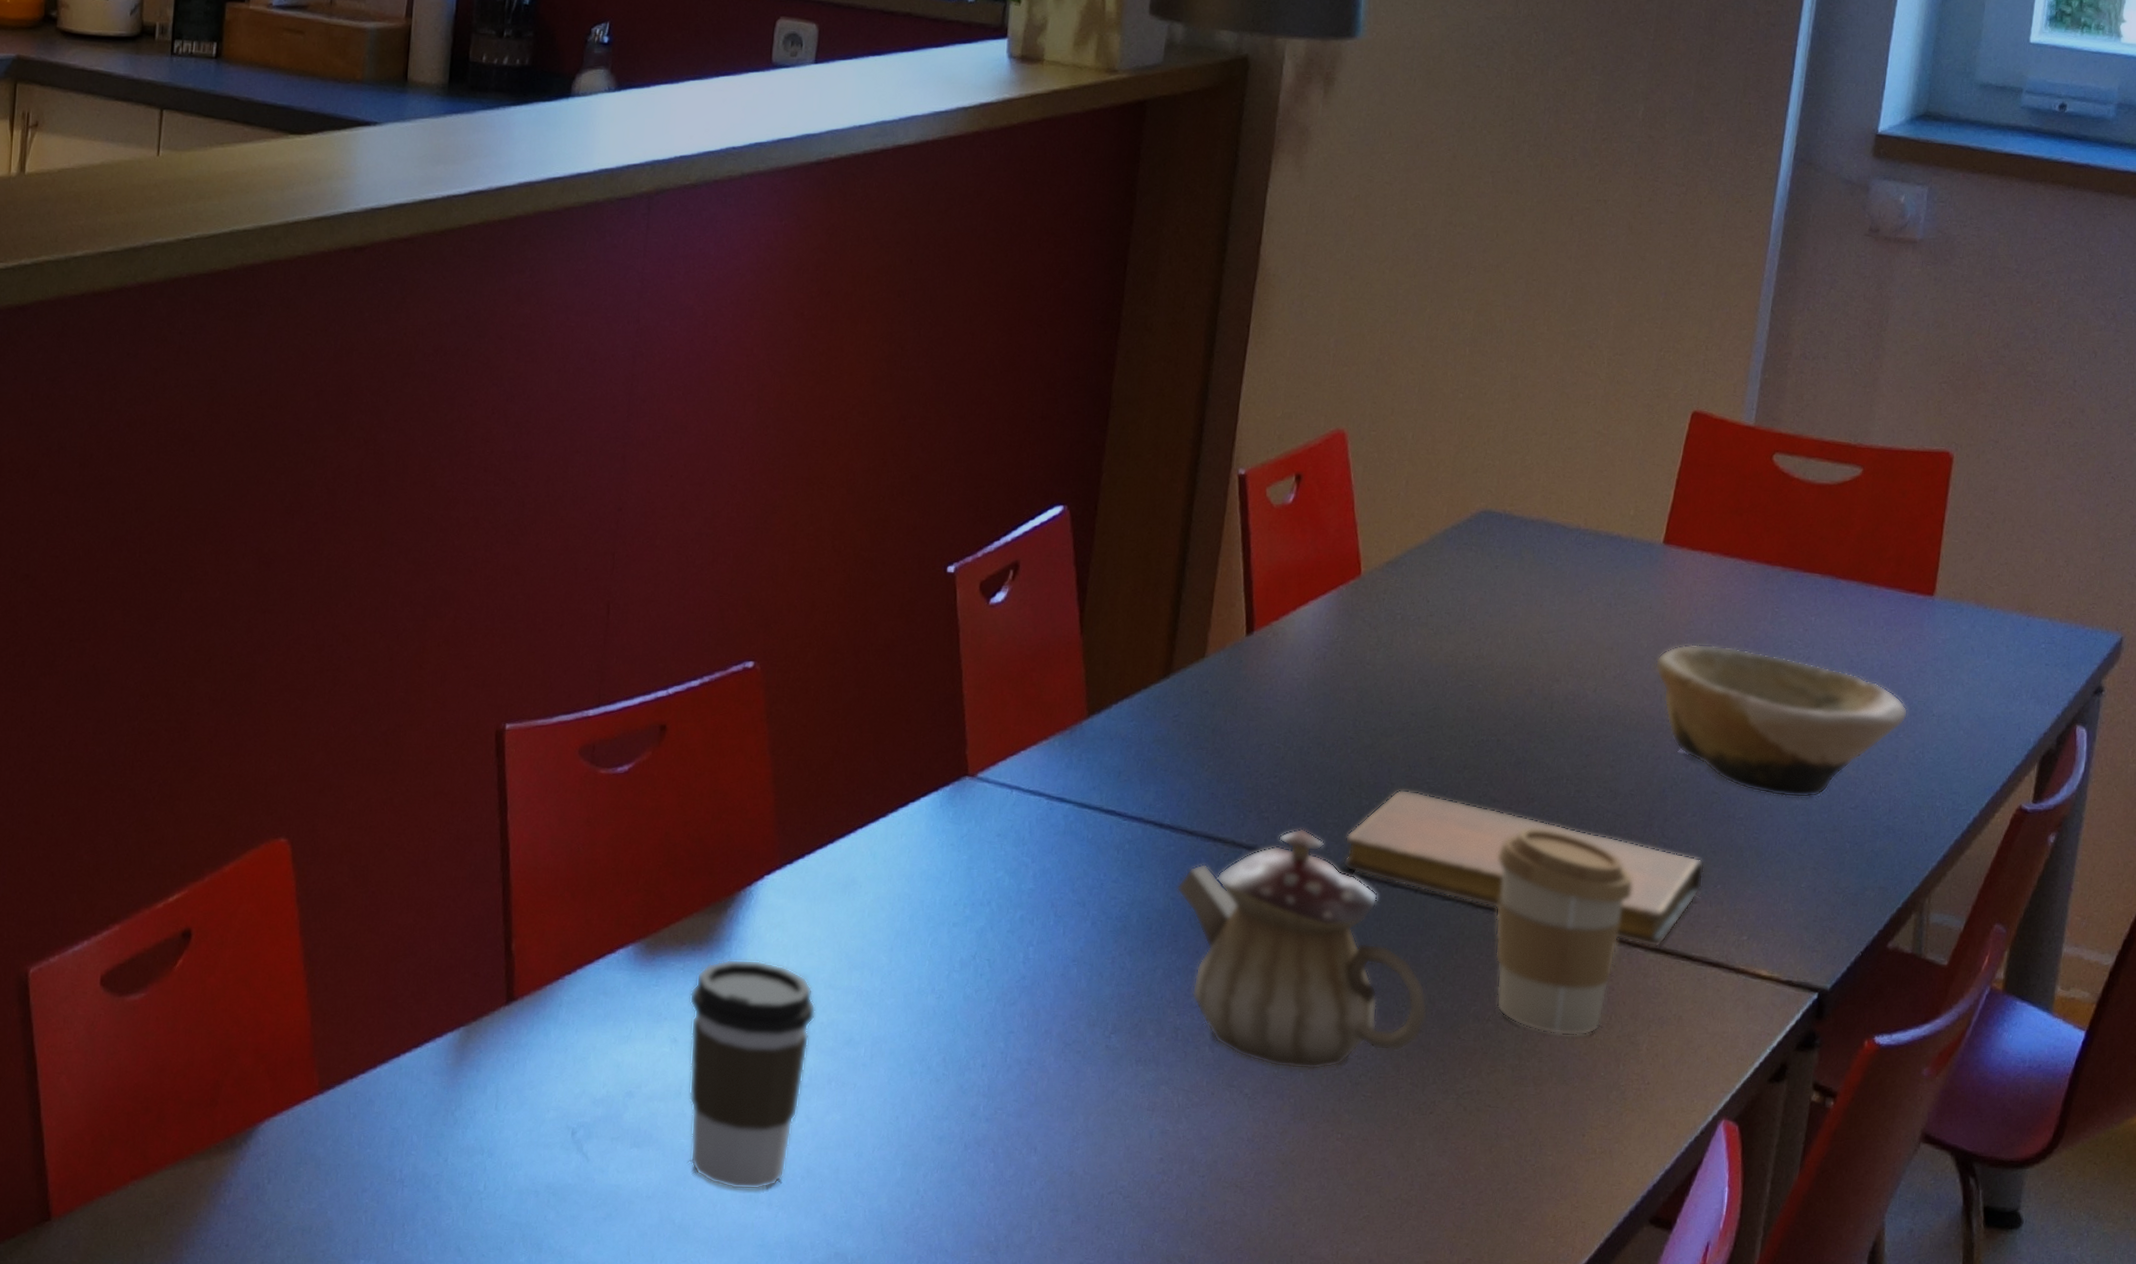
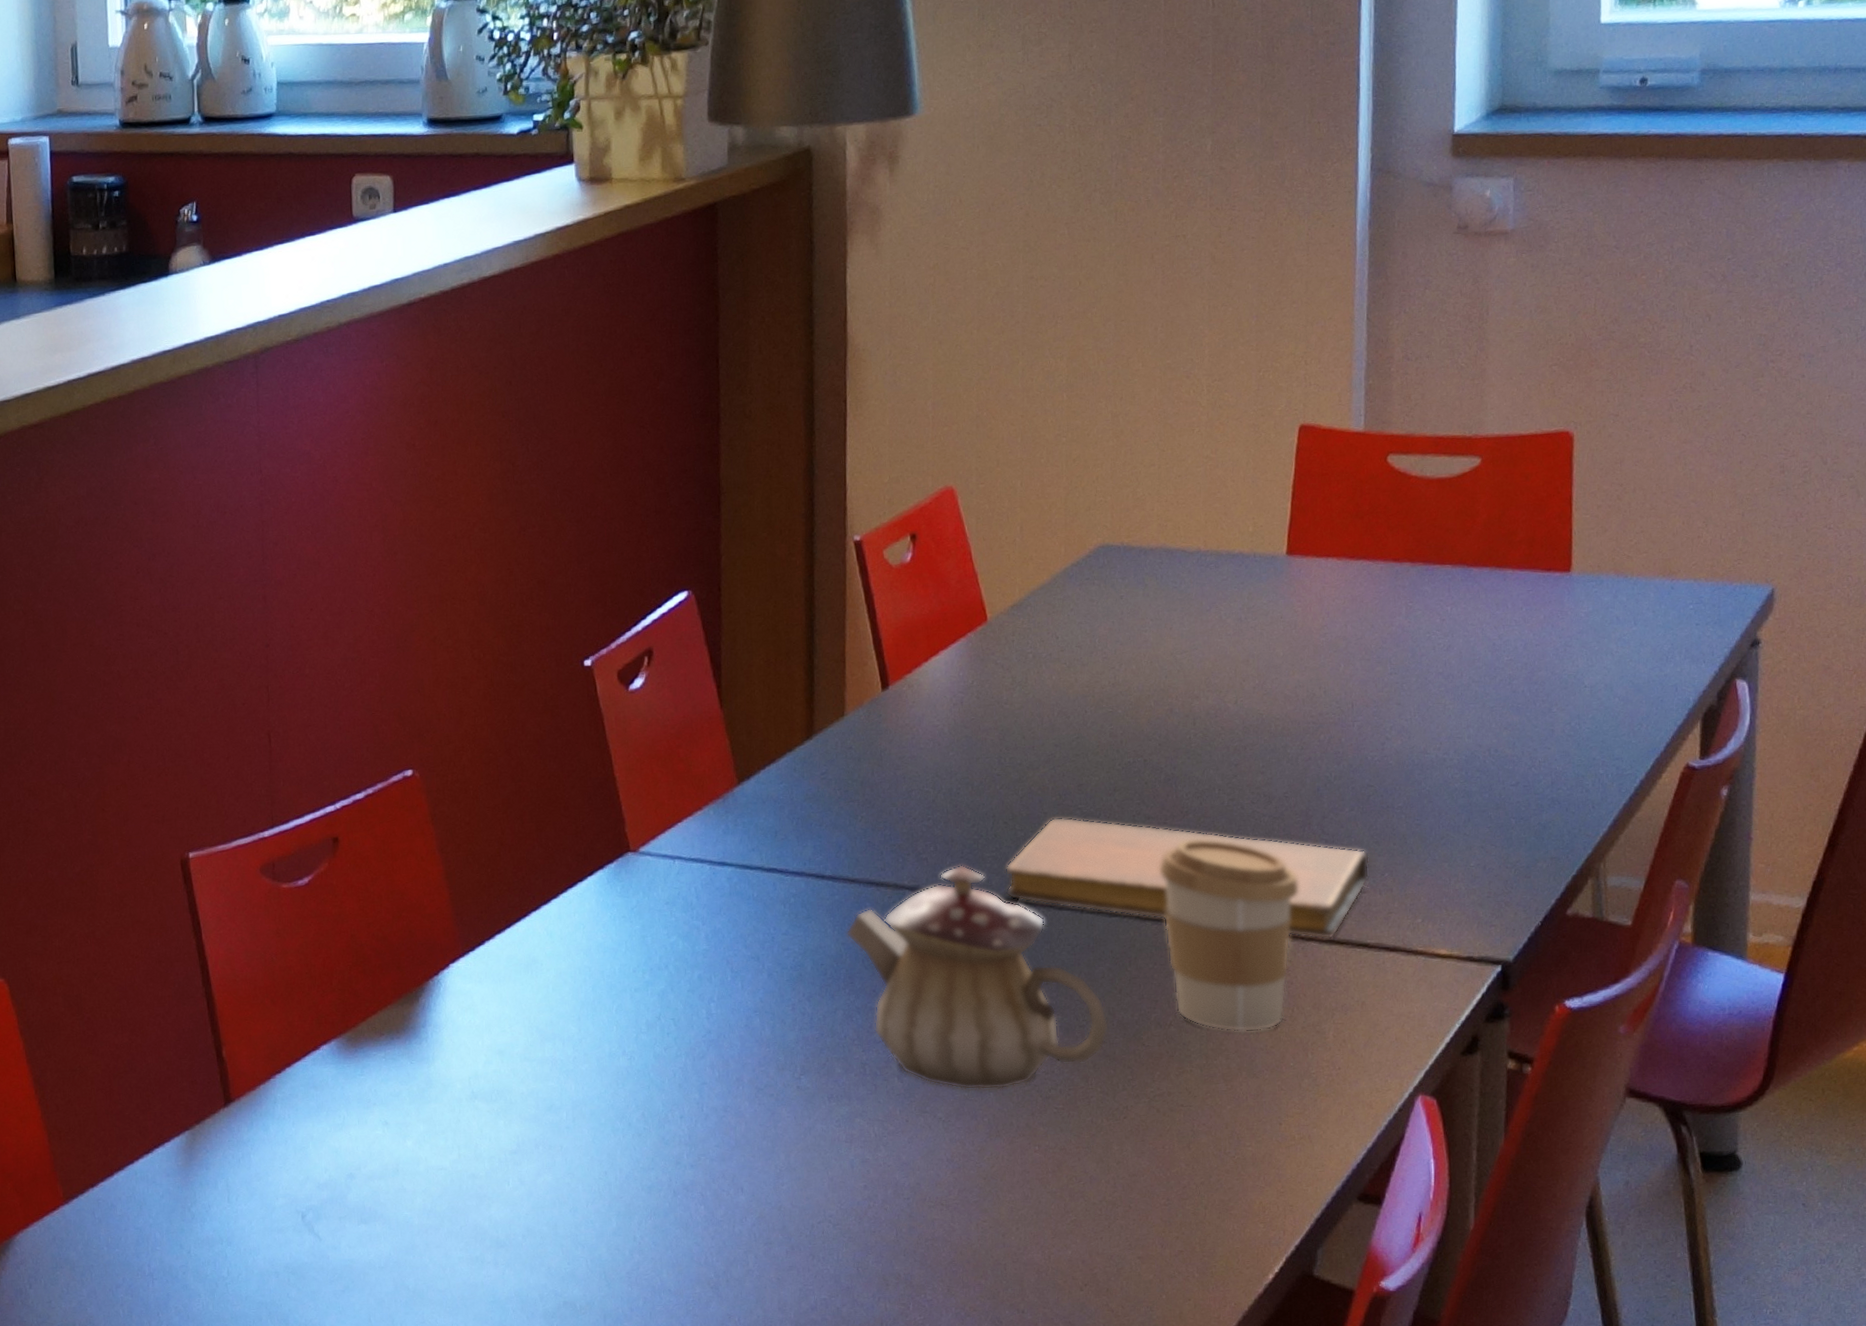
coffee cup: present [689,959,816,1190] -> none [394,1042,515,1253]
bowl: present [1655,644,1908,798] -> none [1293,645,1559,782]

